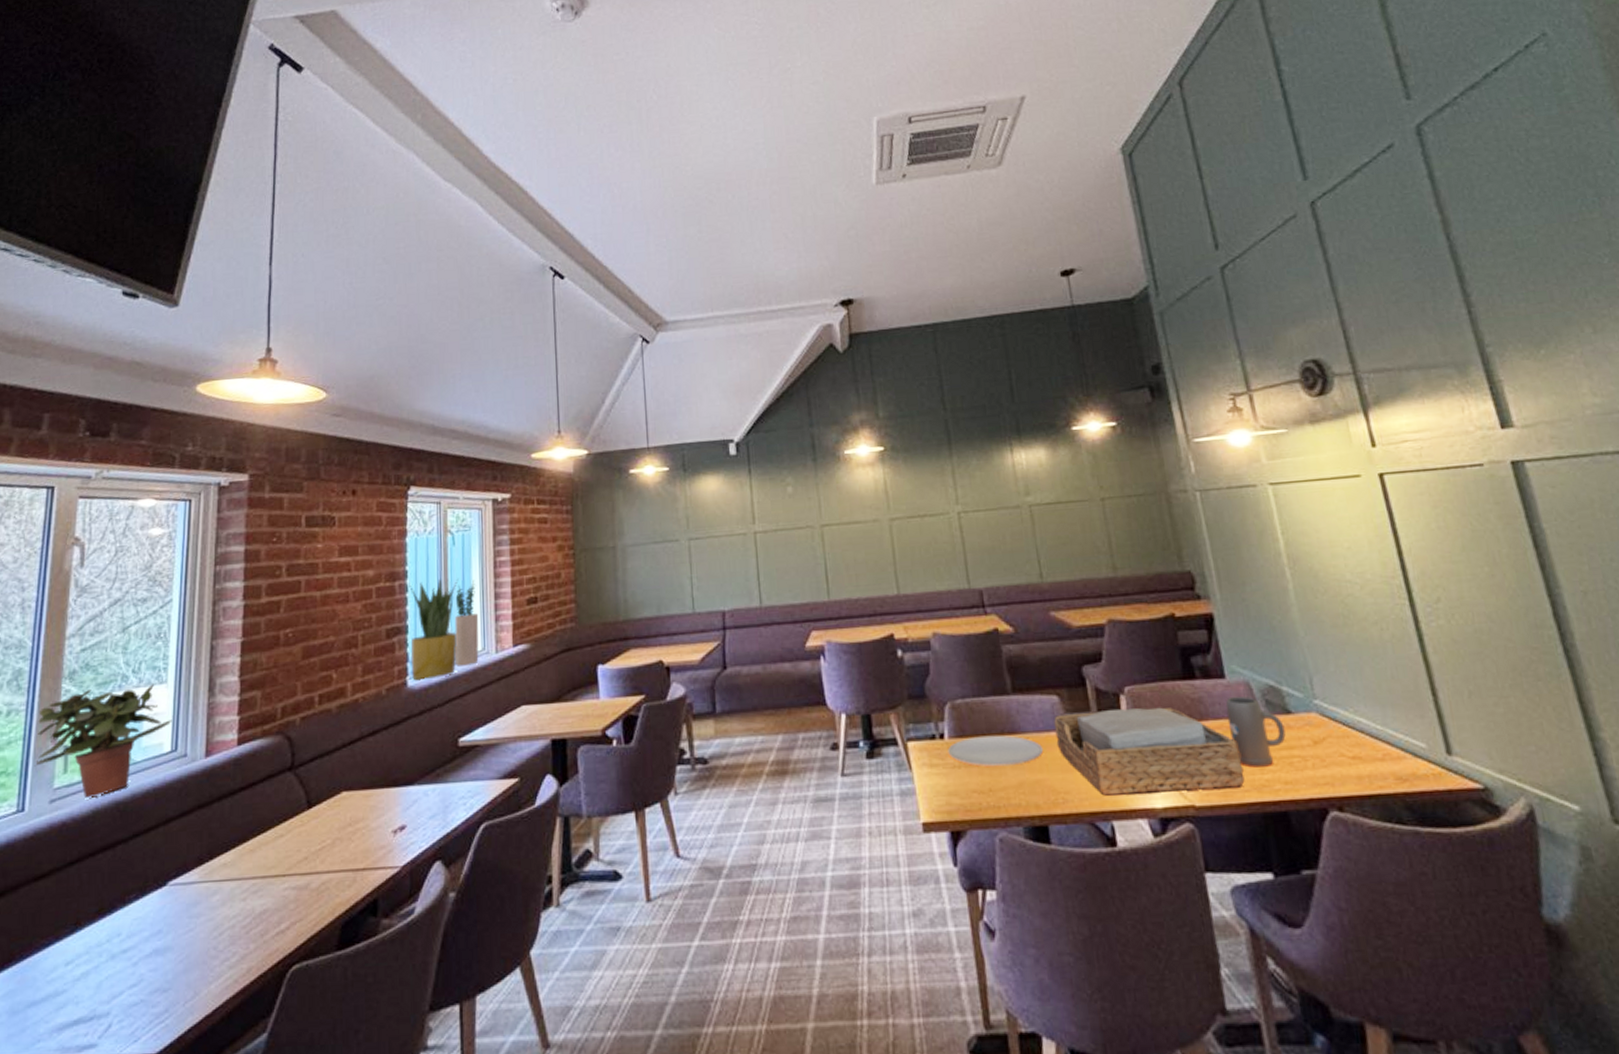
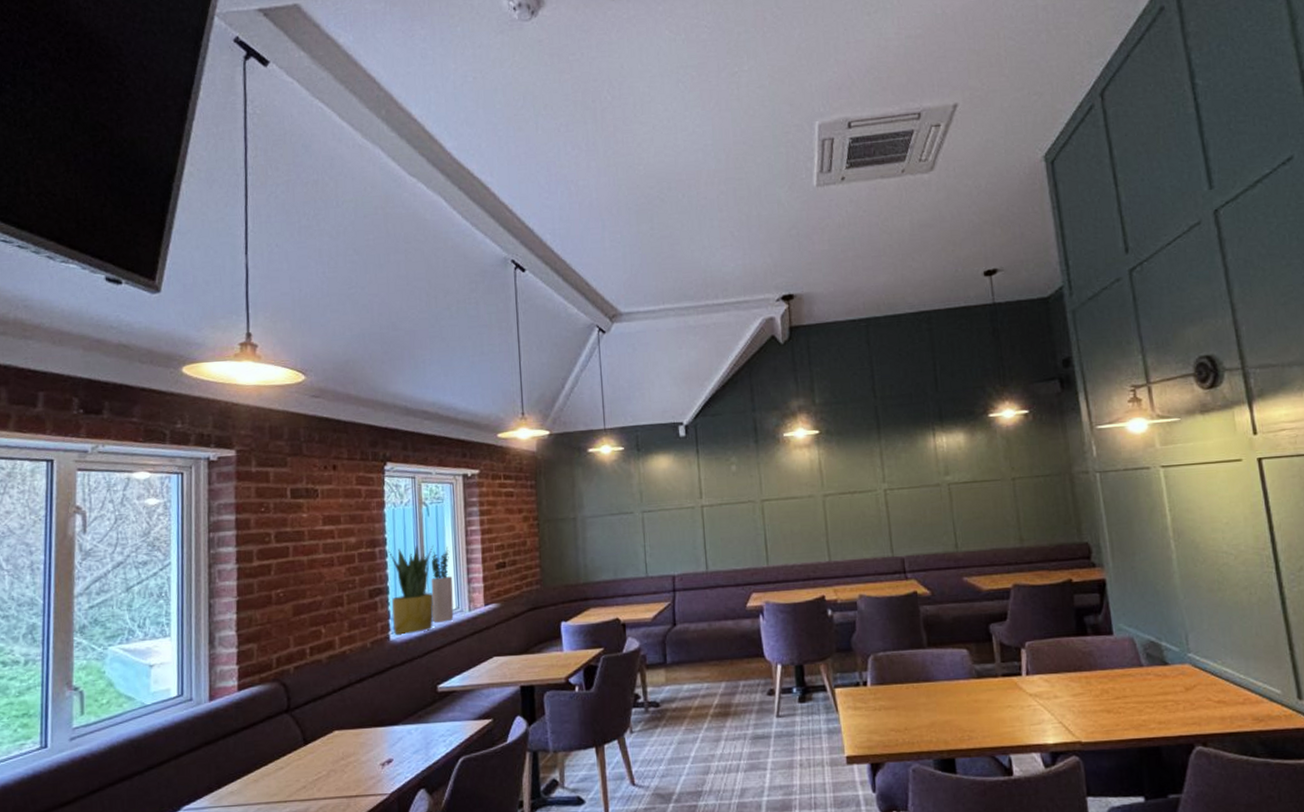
potted plant: present [34,684,172,798] -> none [53,637,177,736]
plate: present [948,735,1044,767] -> none [870,682,953,710]
napkin holder: present [1054,707,1245,796] -> none [963,659,1125,734]
beer mug: present [1225,696,1286,768] -> none [1112,650,1162,710]

